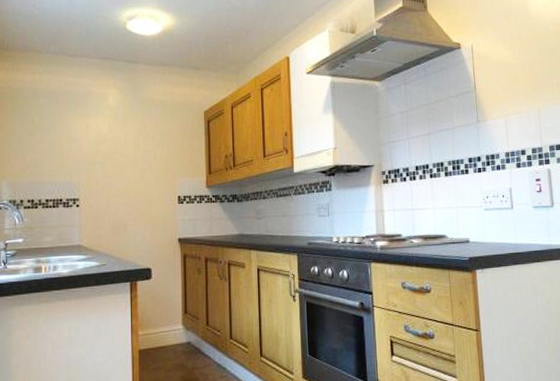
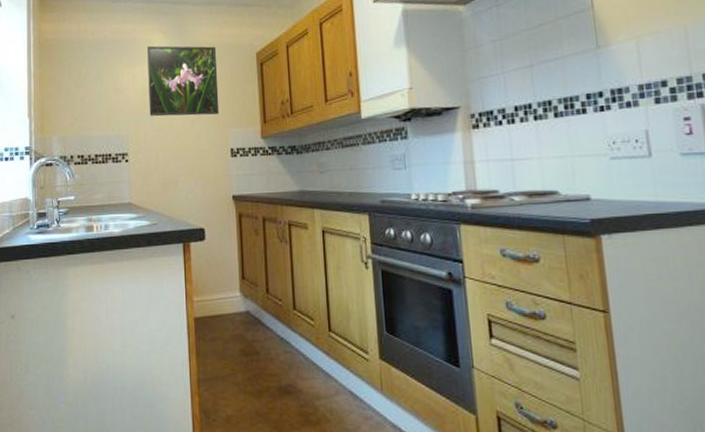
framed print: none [102,99,169,166] -> present [147,45,220,117]

